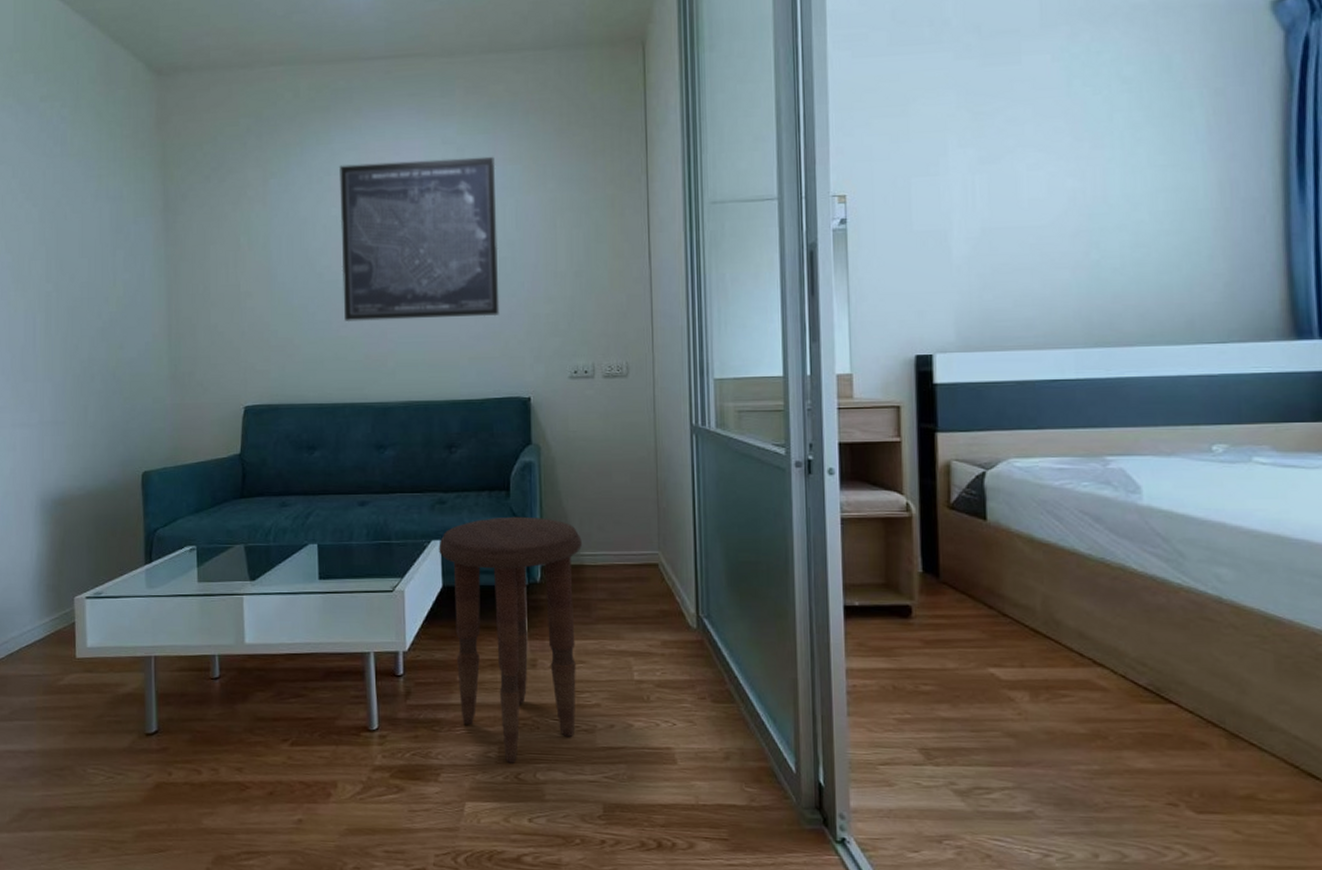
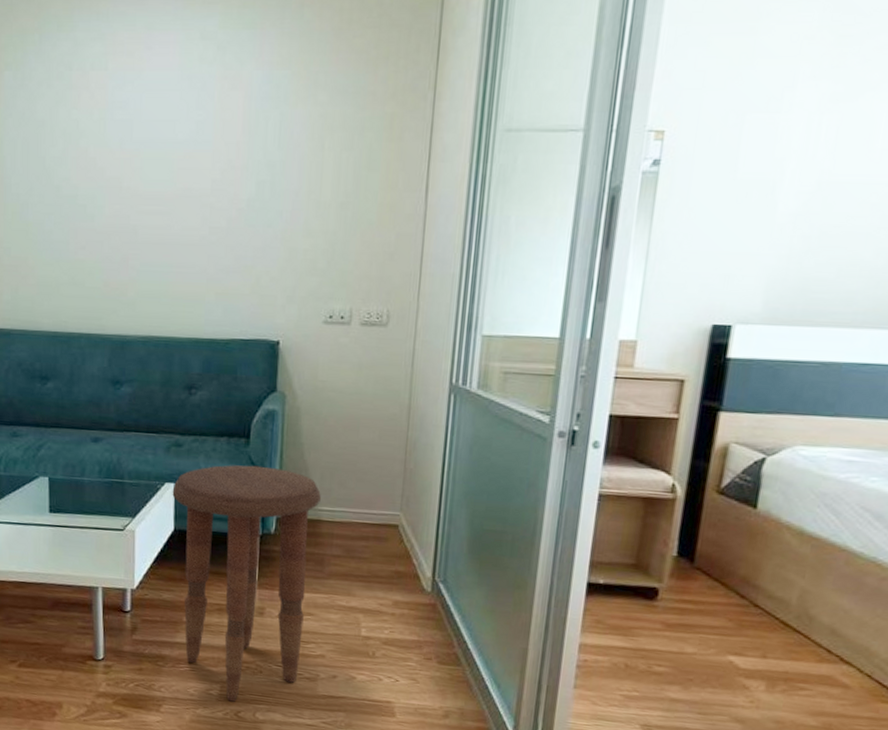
wall art: present [339,156,500,323] -> none [81,58,261,249]

